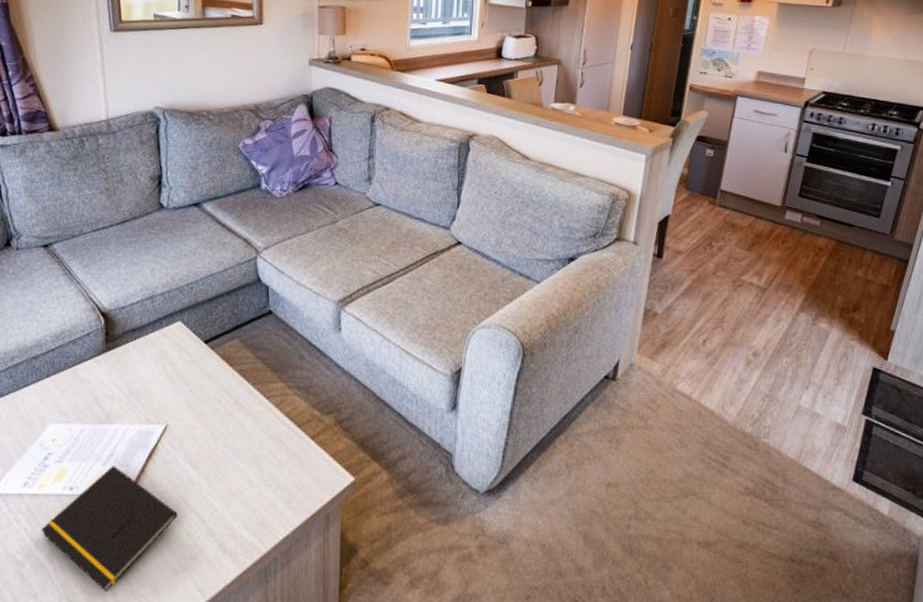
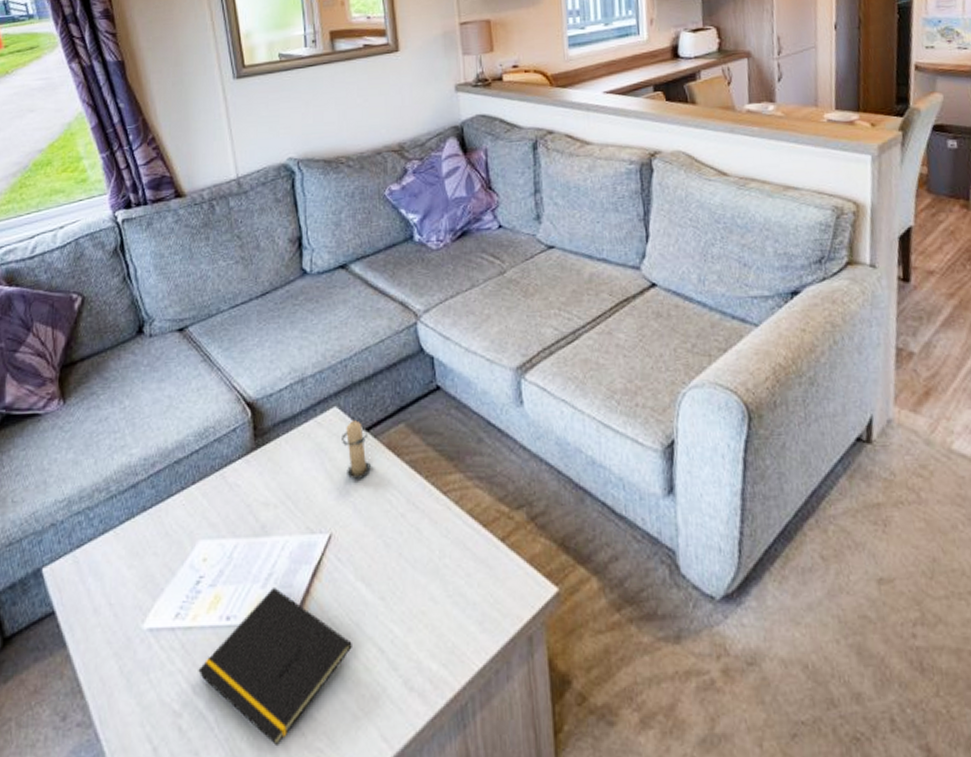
candle: none [183,331,207,382] -> present [342,417,371,479]

